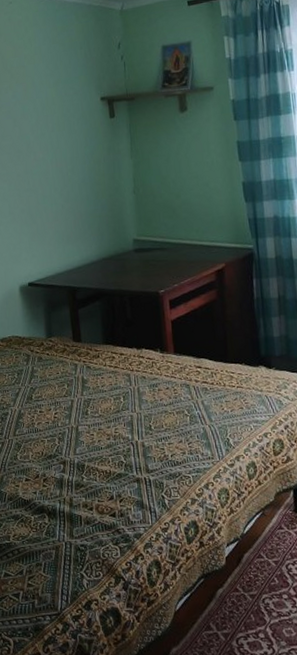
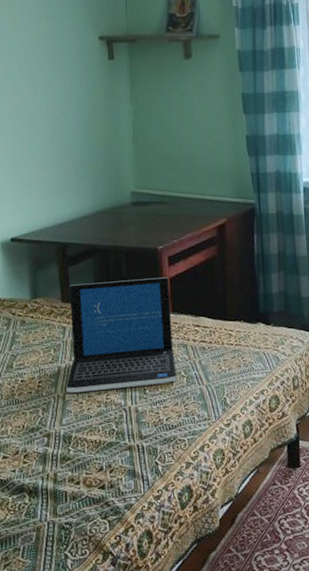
laptop: none [79,319,181,425] -> present [66,277,177,393]

